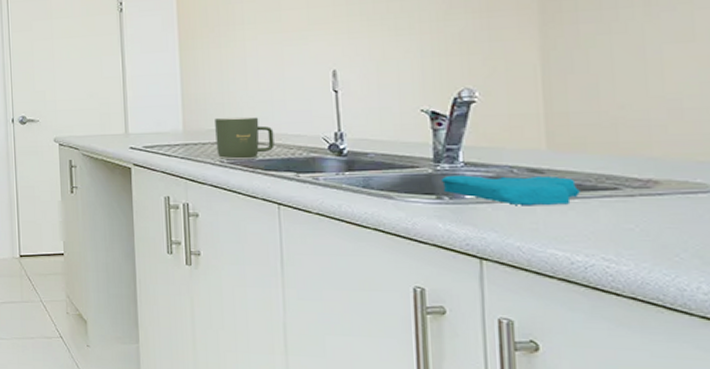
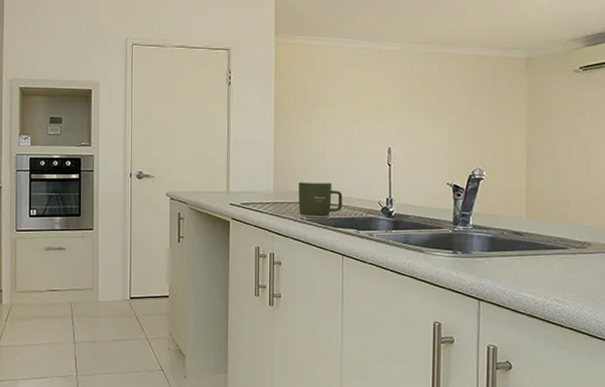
sponge: present [440,175,580,206] -> none [457,235,544,260]

